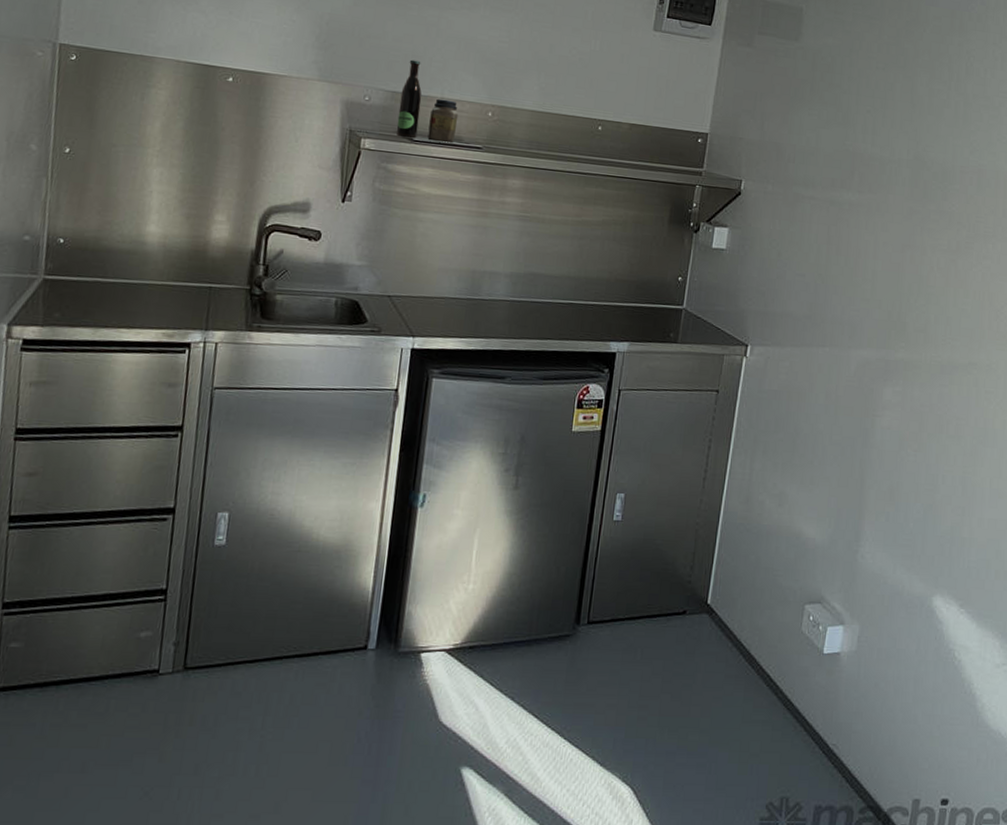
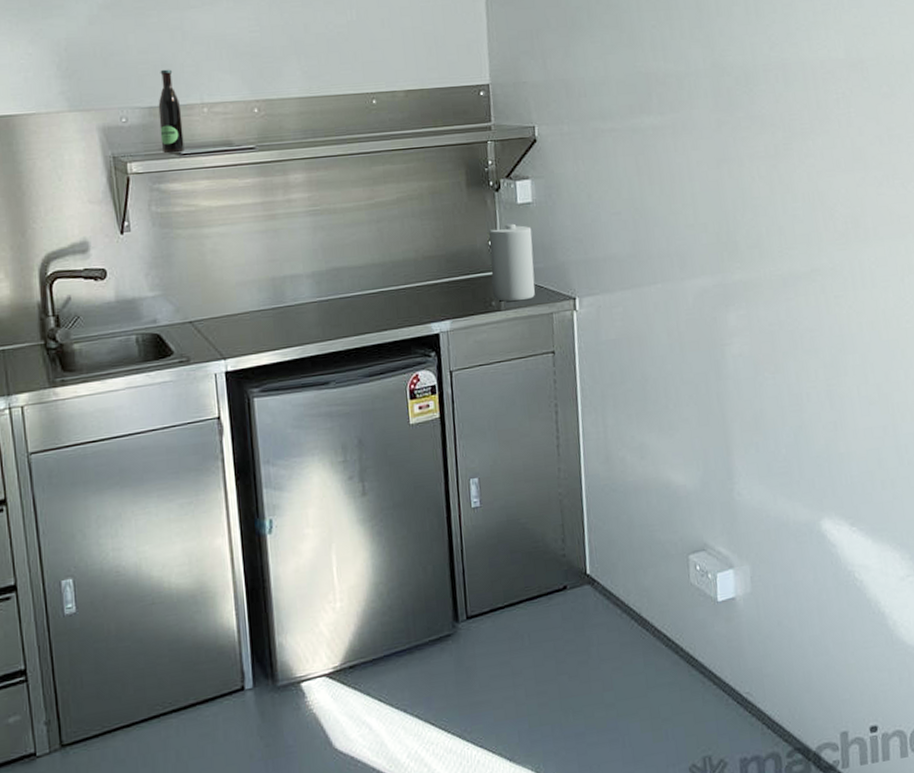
jar: present [427,98,459,144] -> none [193,104,225,151]
paper towel holder: none [673,264,720,338] -> present [488,223,535,302]

